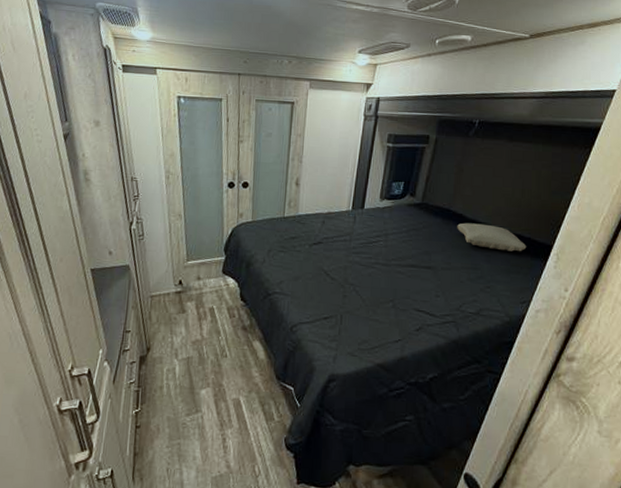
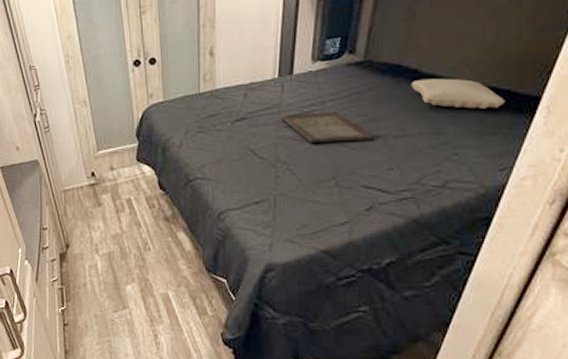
serving tray: none [350,242,425,270] -> present [280,112,373,144]

